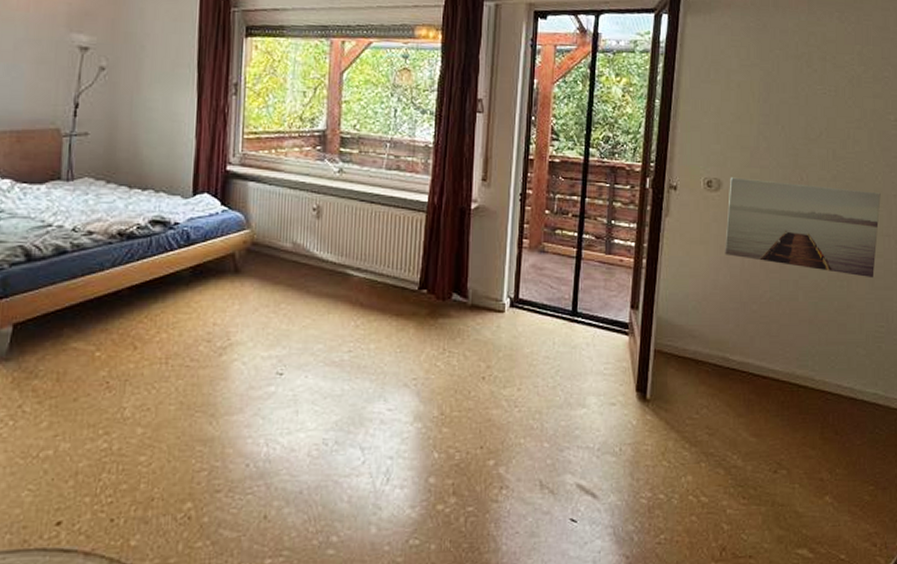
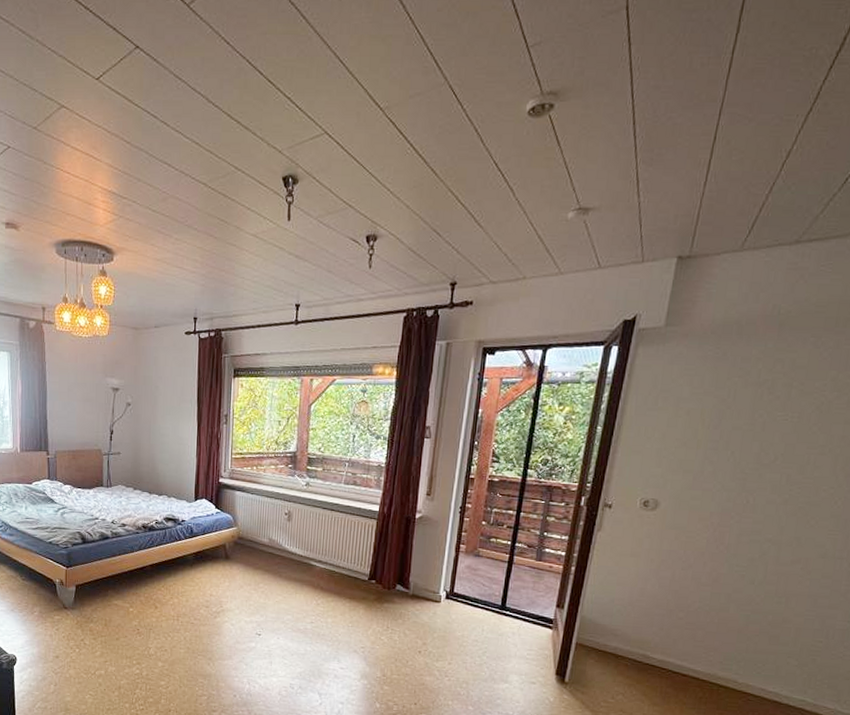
wall art: present [725,177,881,279] -> none [655,498,838,597]

